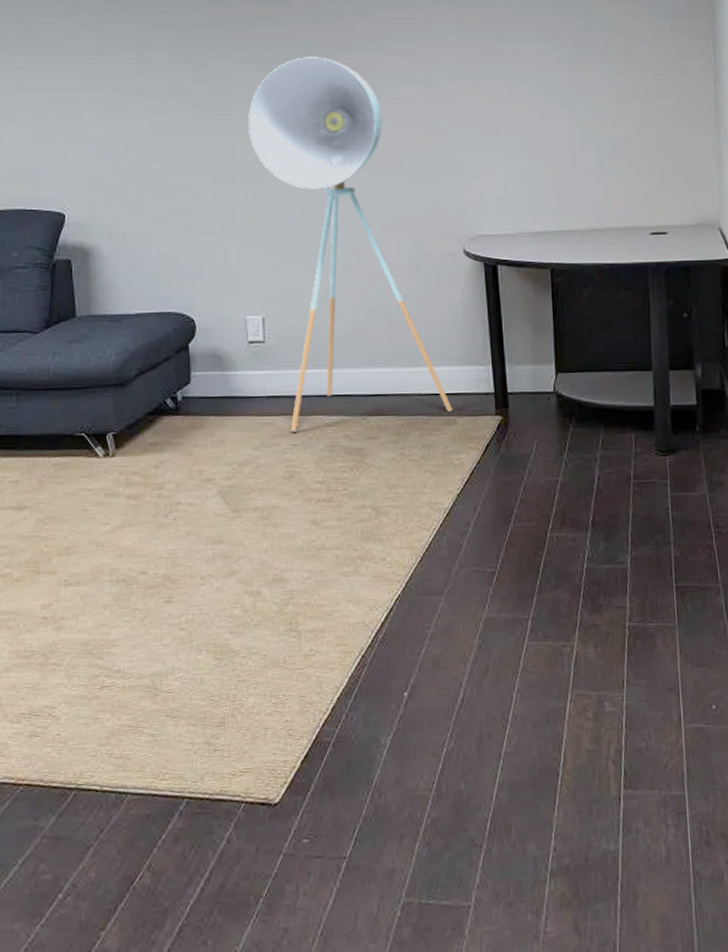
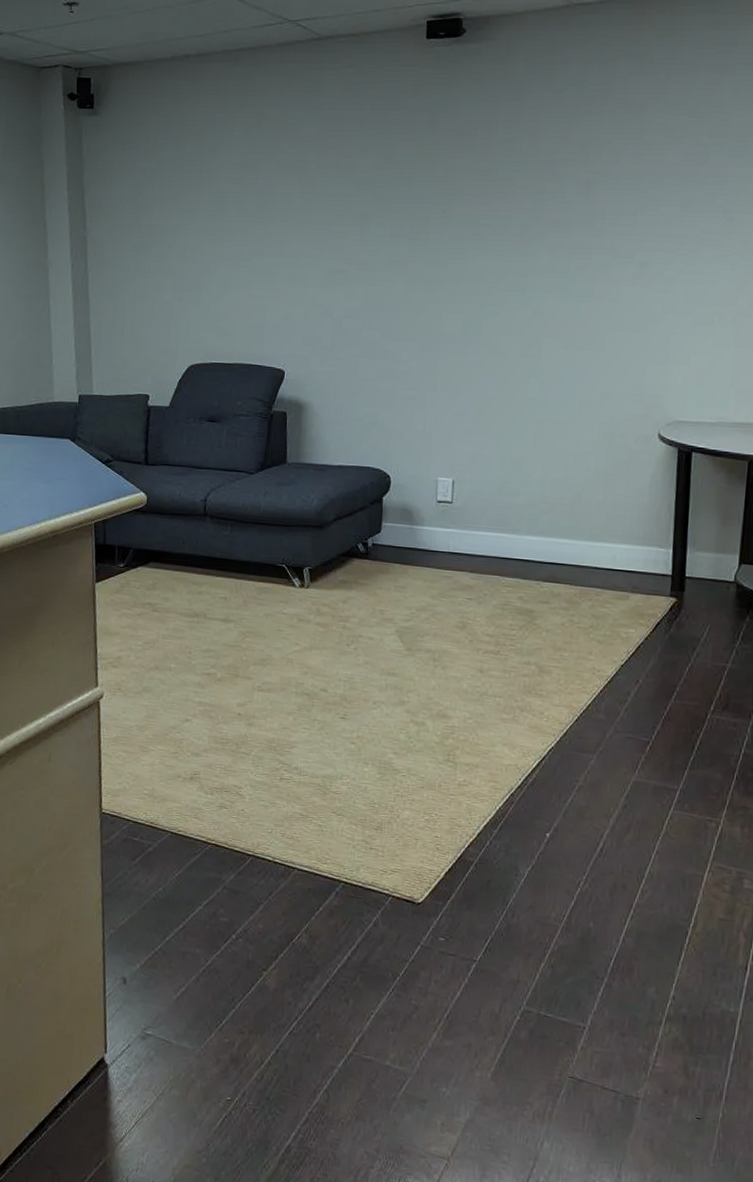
floor lamp: present [248,57,454,432] -> none [458,235,628,588]

